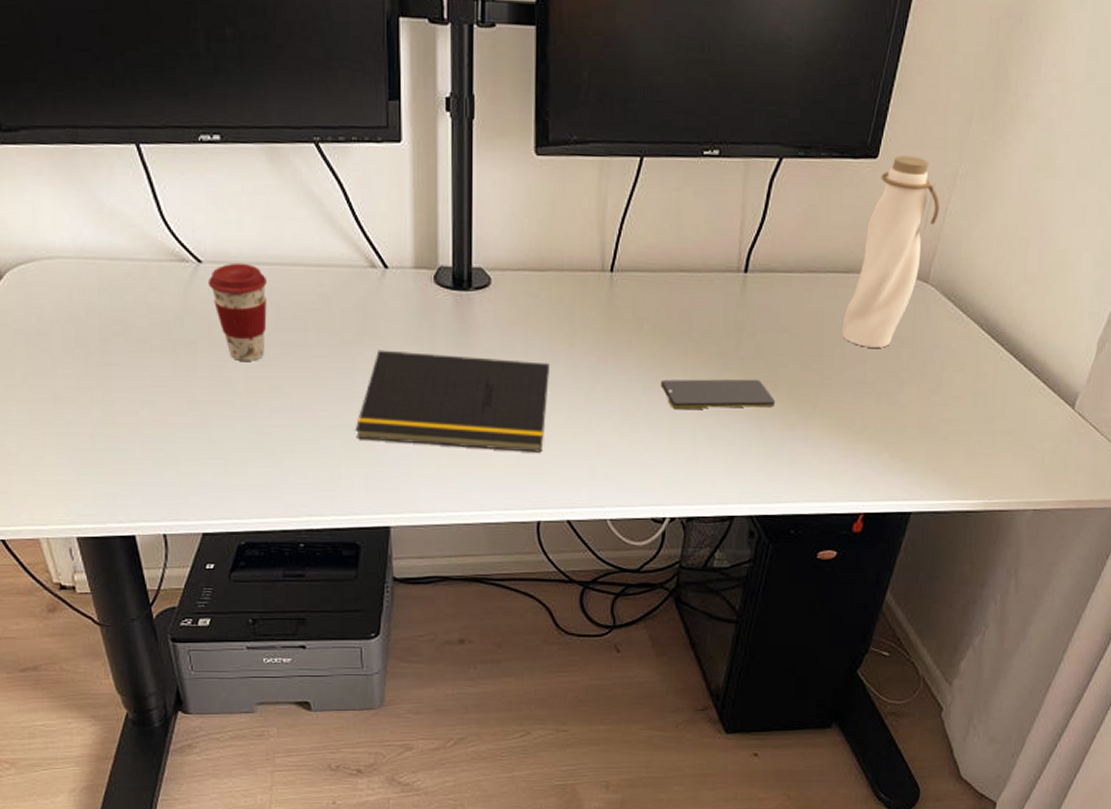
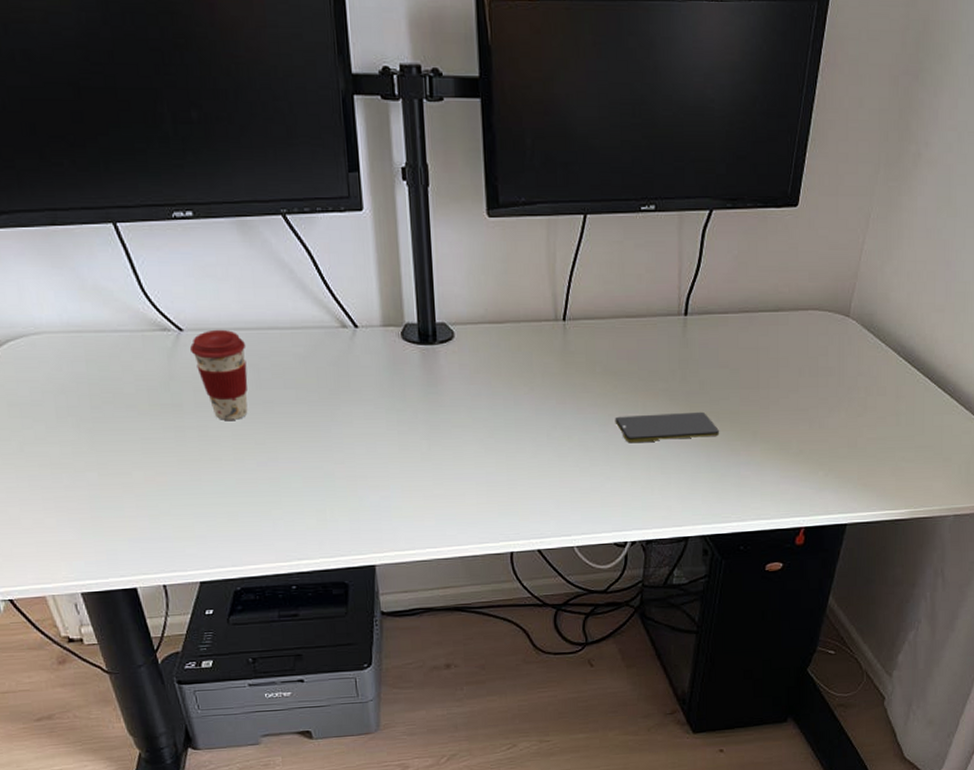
notepad: present [356,350,549,453] -> none [337,403,513,490]
water bottle: present [842,155,940,348] -> none [775,203,856,378]

